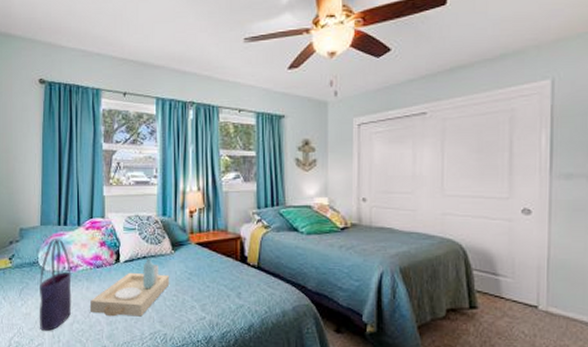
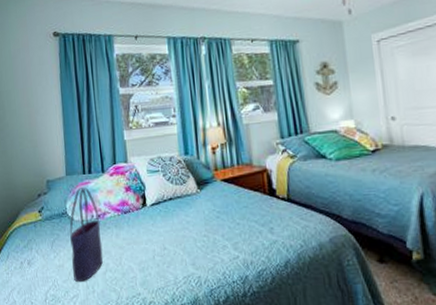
serving tray: present [90,259,170,317] -> none [121,200,199,263]

